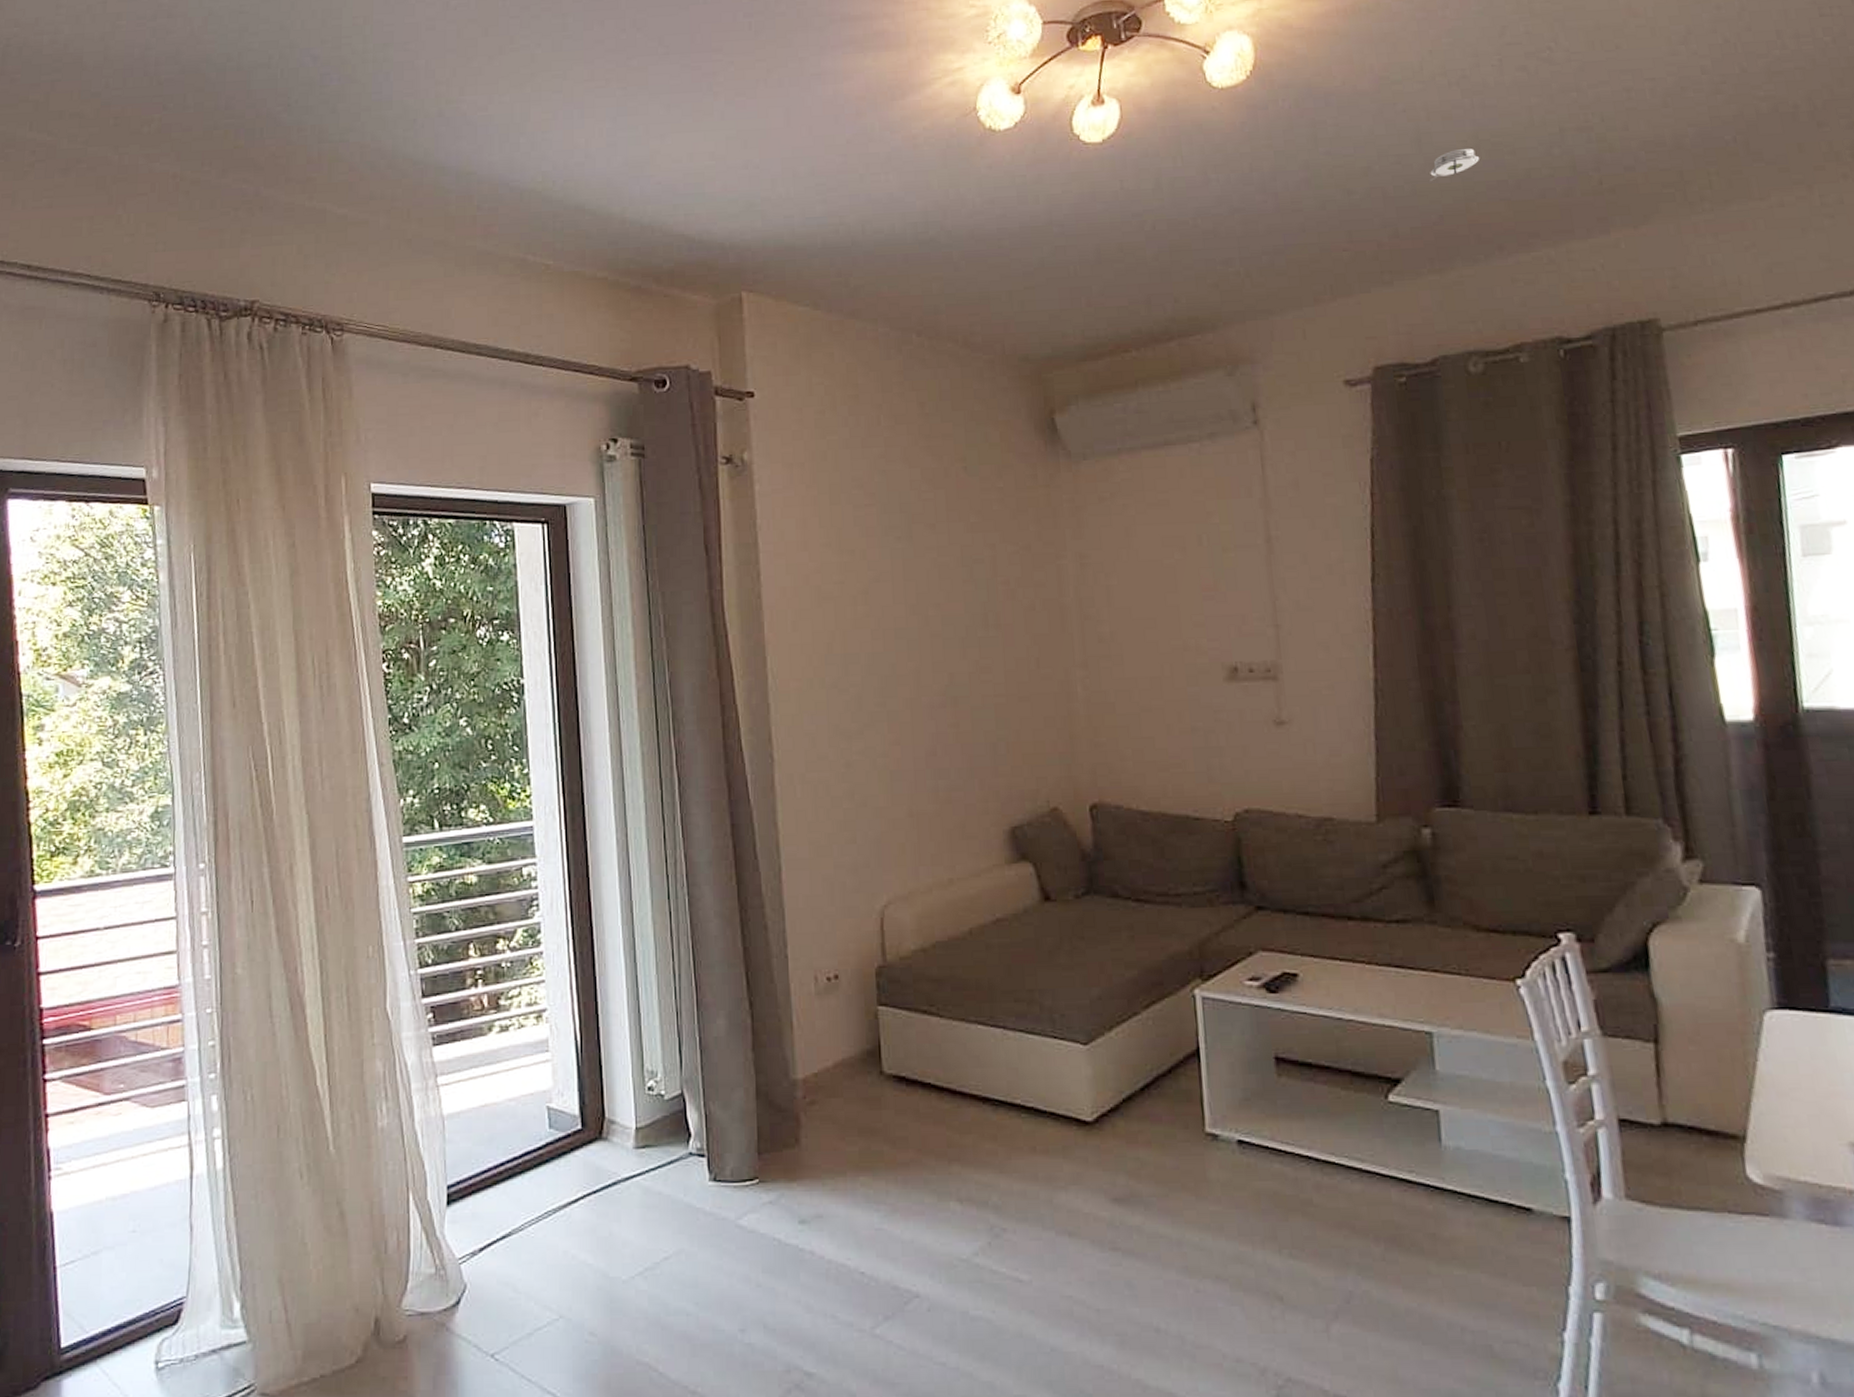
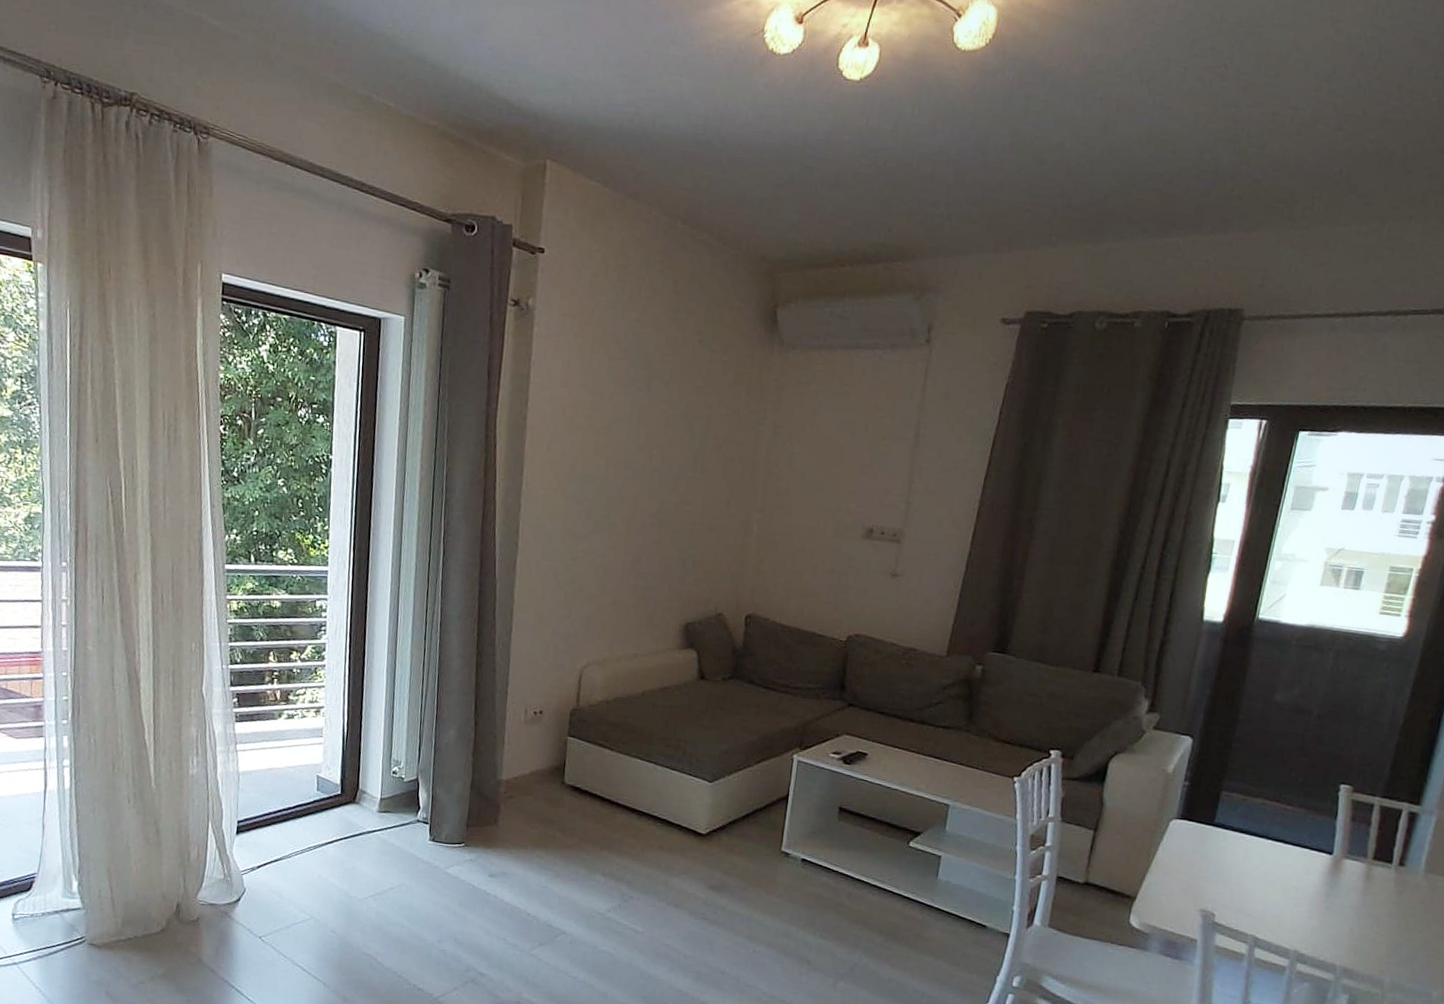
smoke detector: present [1429,148,1480,181] -> none [1105,140,1148,164]

